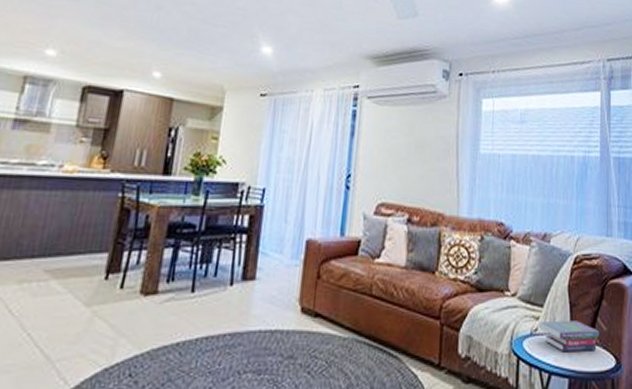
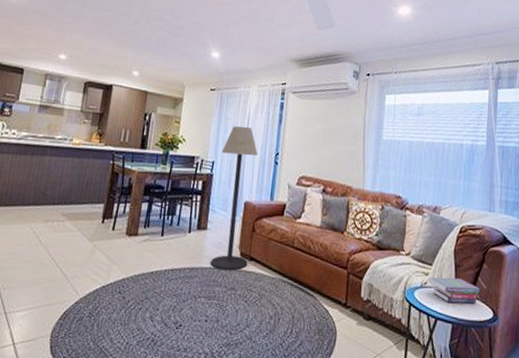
floor lamp: none [260,142,324,333] -> present [210,126,258,271]

